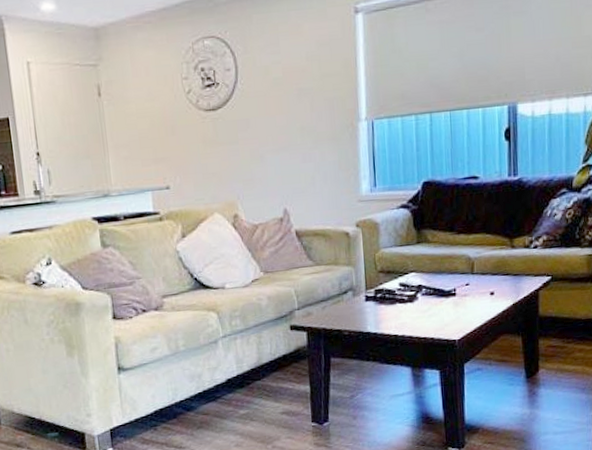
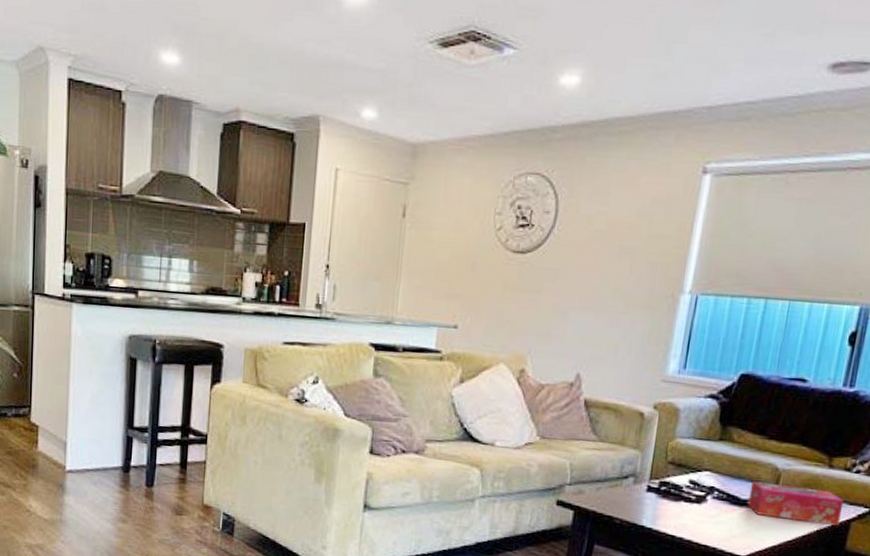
tissue box: none [451,268,530,302] -> present [747,481,844,526]

